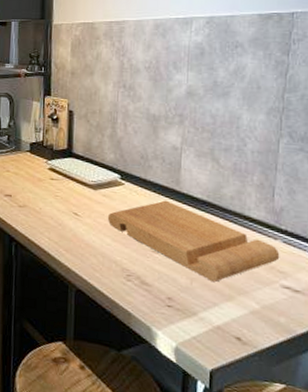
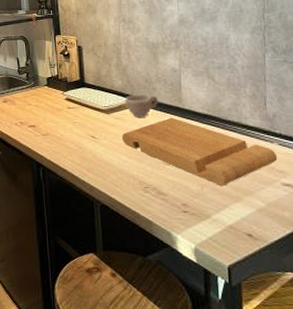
cup: none [116,170,154,198] -> present [125,94,159,117]

